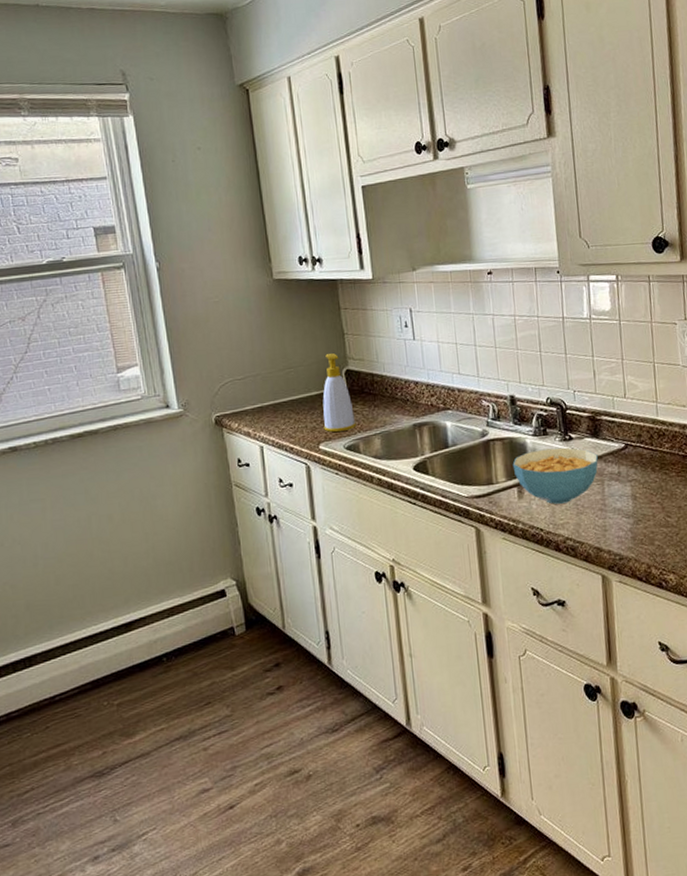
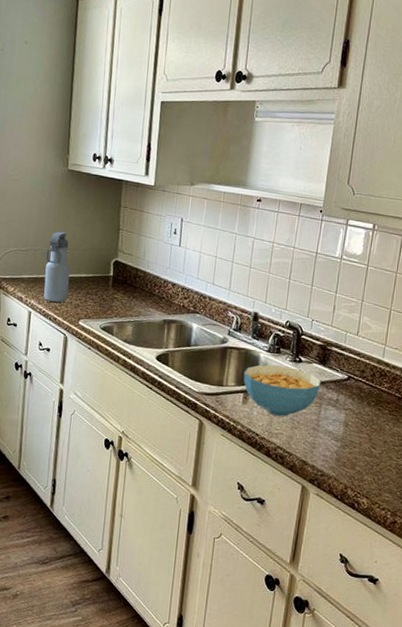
water bottle: none [267,349,302,431] -> present [43,231,70,303]
soap bottle: present [322,353,357,433] -> none [85,244,115,314]

